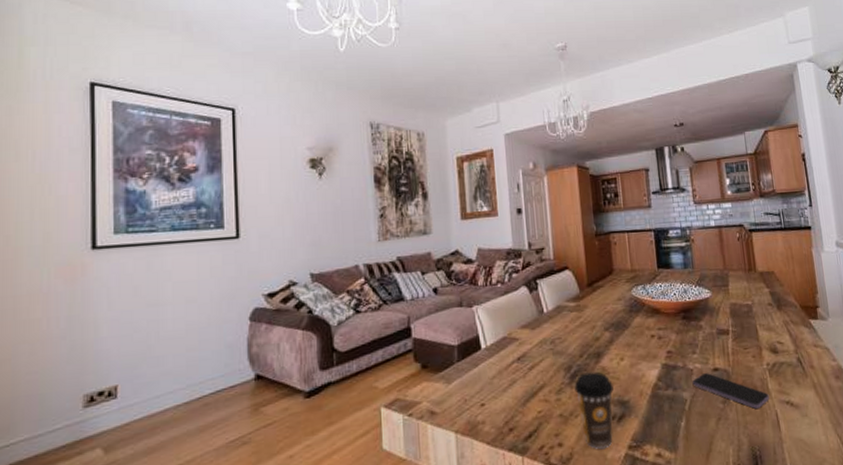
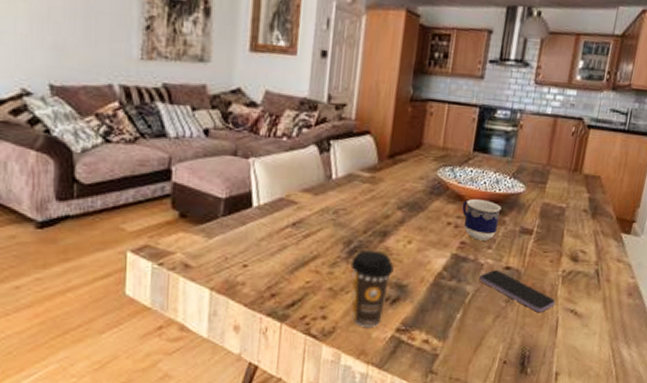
cup: none [660,309,696,348] -> present [462,199,501,241]

